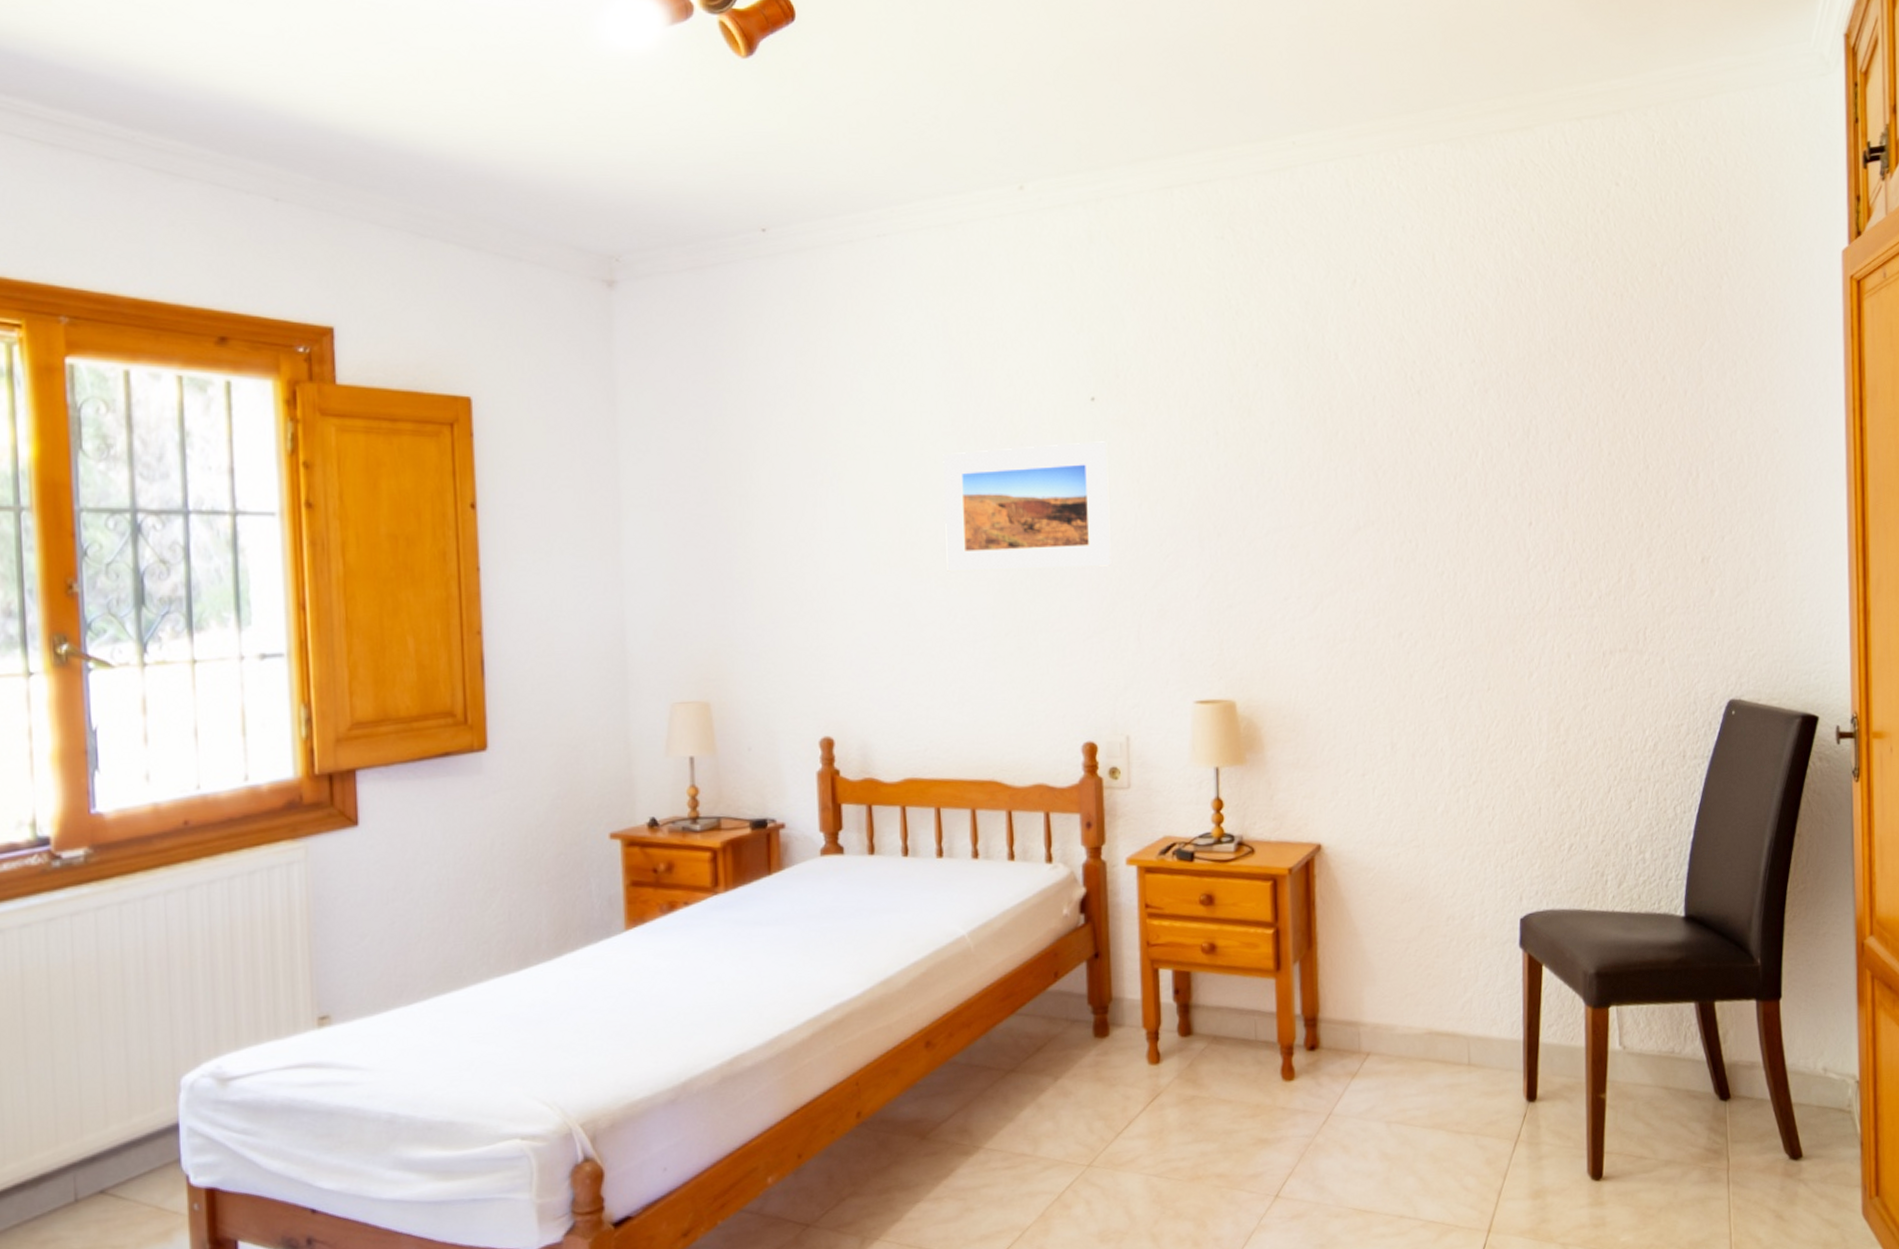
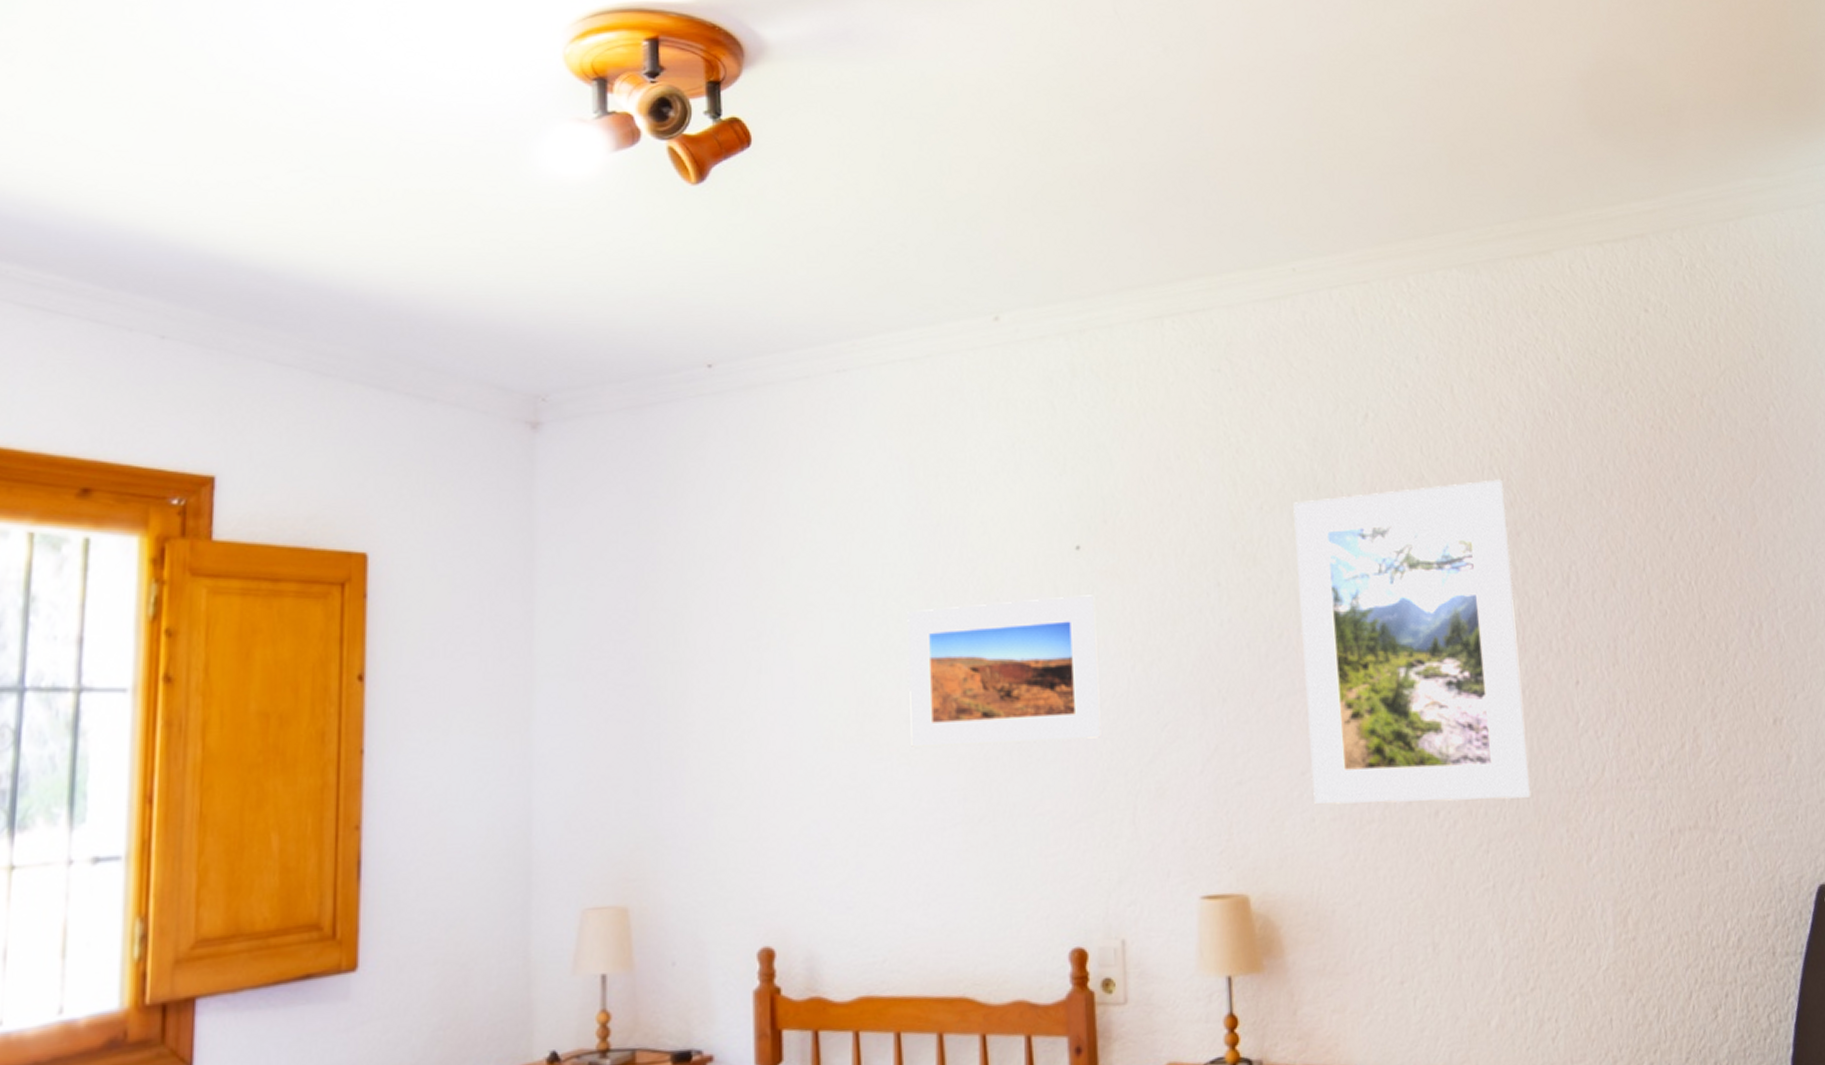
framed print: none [1285,341,1484,626] -> present [1293,479,1531,805]

